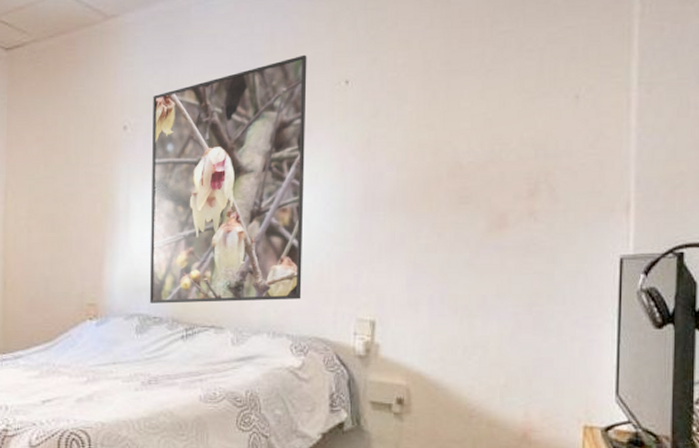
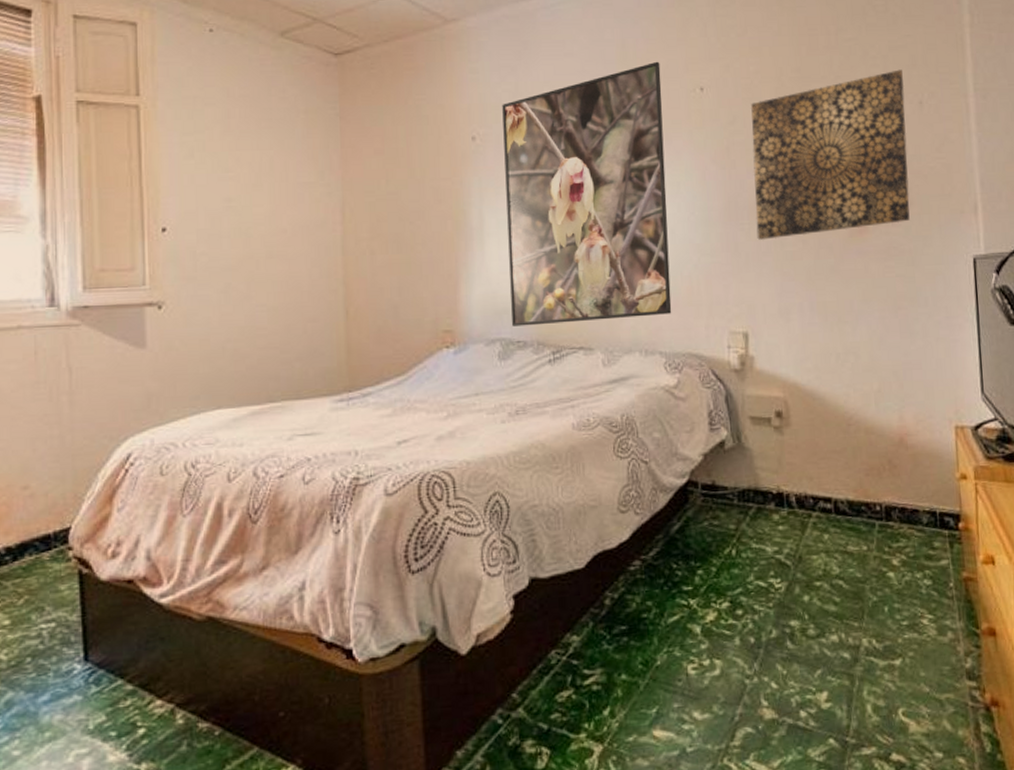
wall art: none [392,62,561,231] -> present [750,69,910,240]

